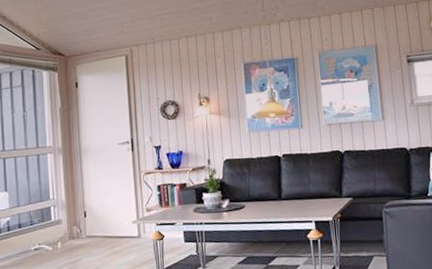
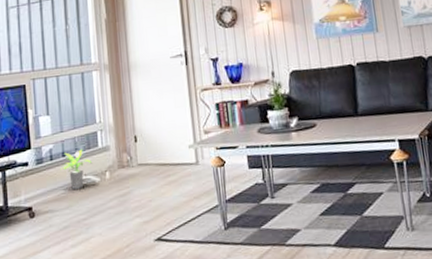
potted plant: none [16,222,46,256] -> present [60,149,93,189]

